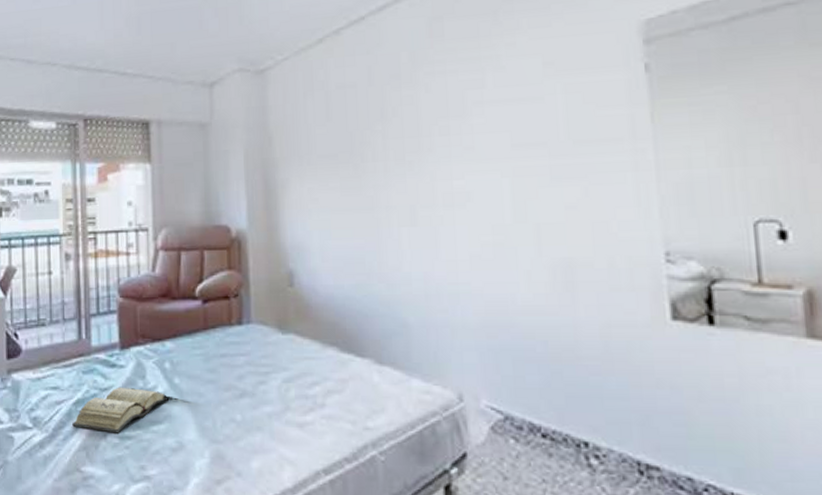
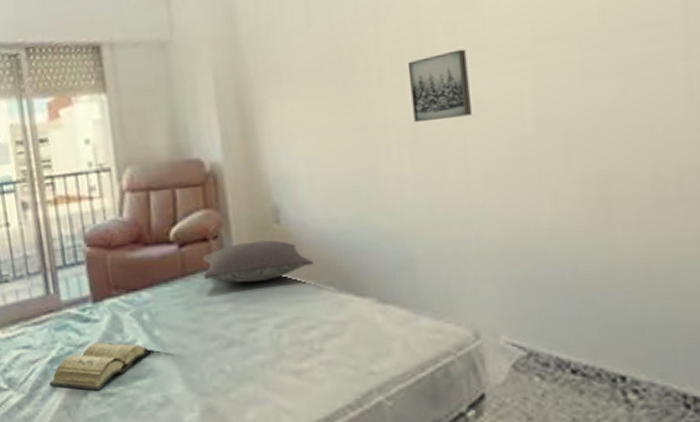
pillow: none [223,301,322,339] -> present [203,240,314,283]
wall art: none [408,148,460,207] -> present [407,49,471,123]

